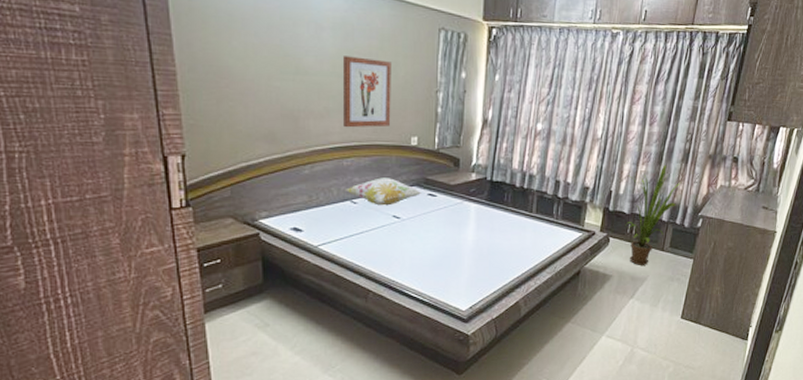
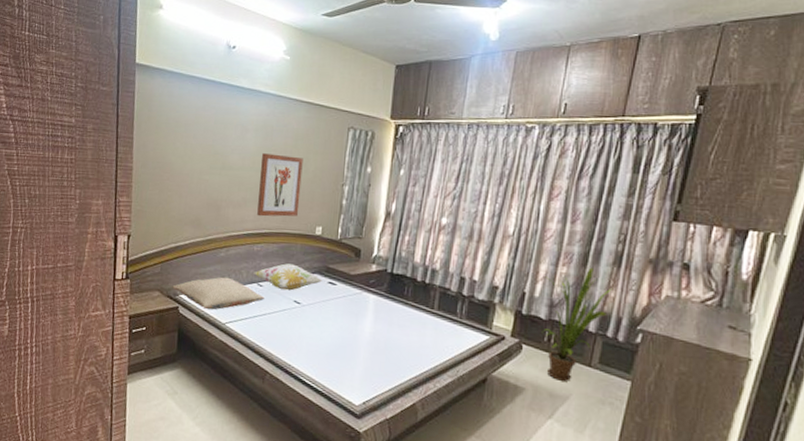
pillow: none [248,196,361,233] -> present [172,277,265,310]

